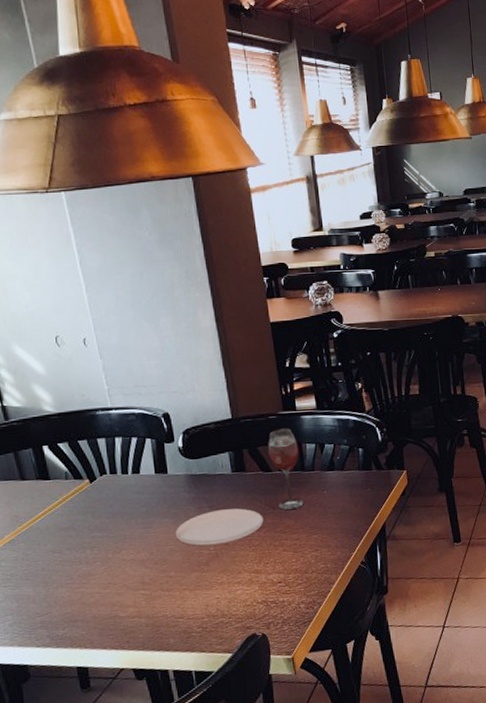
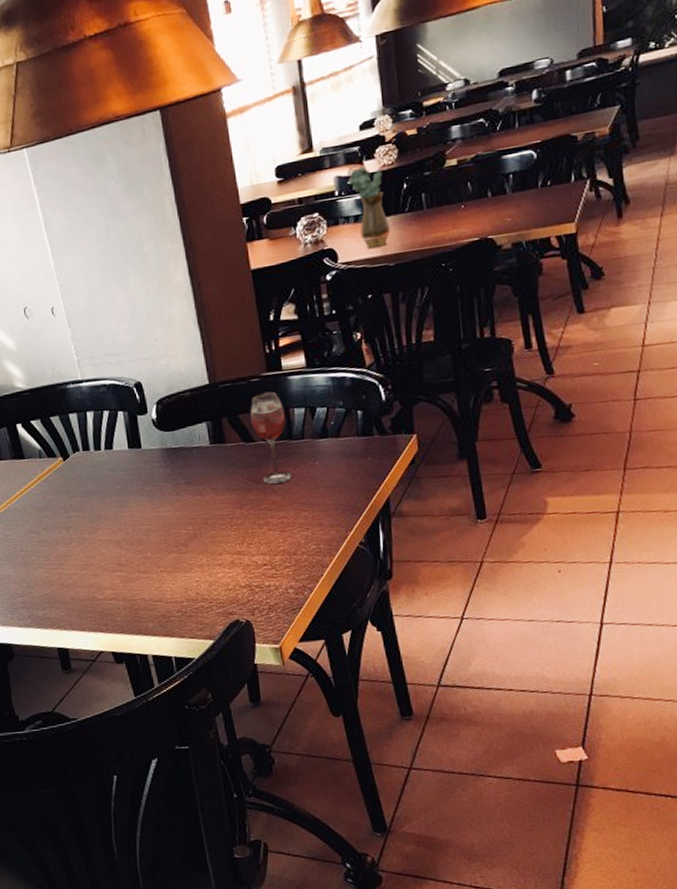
plate: present [175,508,264,547] -> none [150,484,247,526]
vase: none [350,245,384,314] -> present [347,164,390,249]

